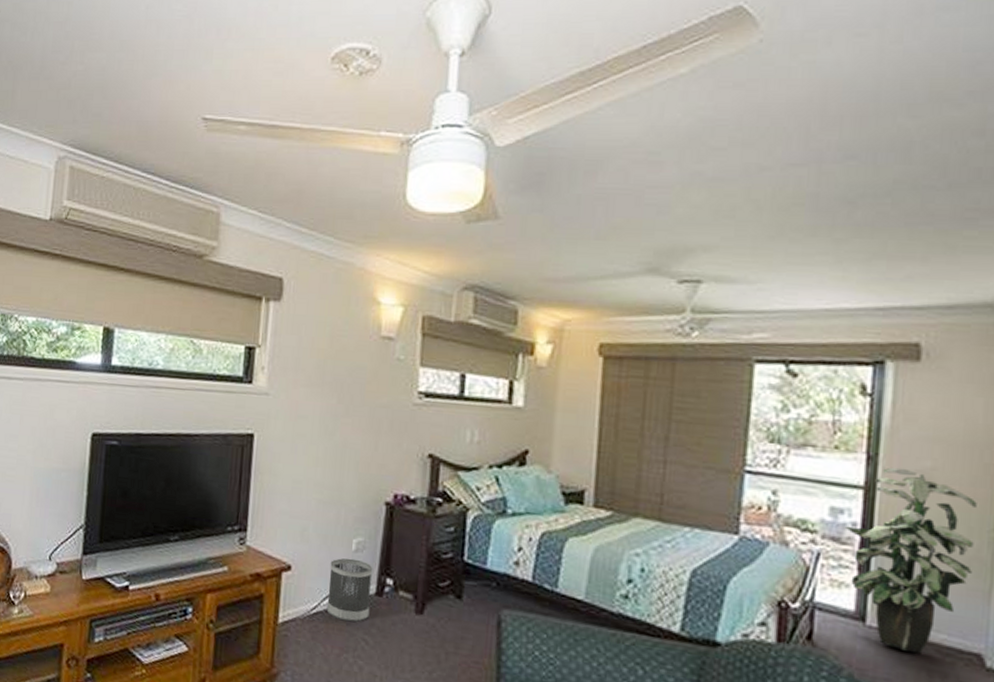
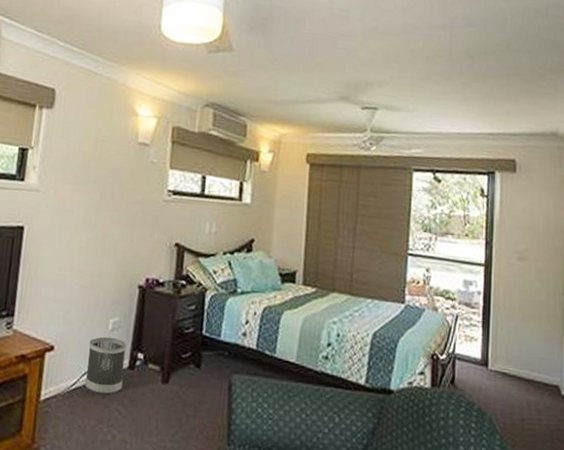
indoor plant: present [844,467,977,654] -> none [473,249,552,389]

